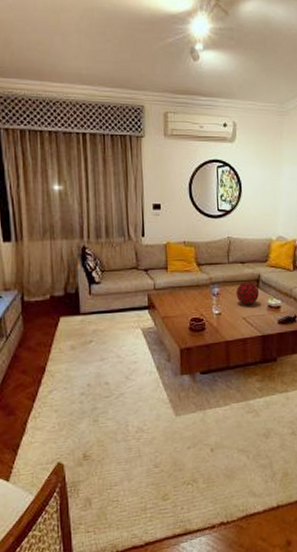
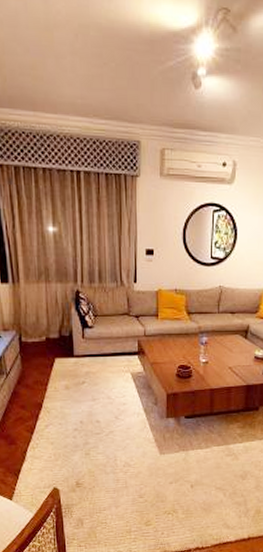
decorative orb: present [236,281,260,305] -> none [224,332,247,355]

